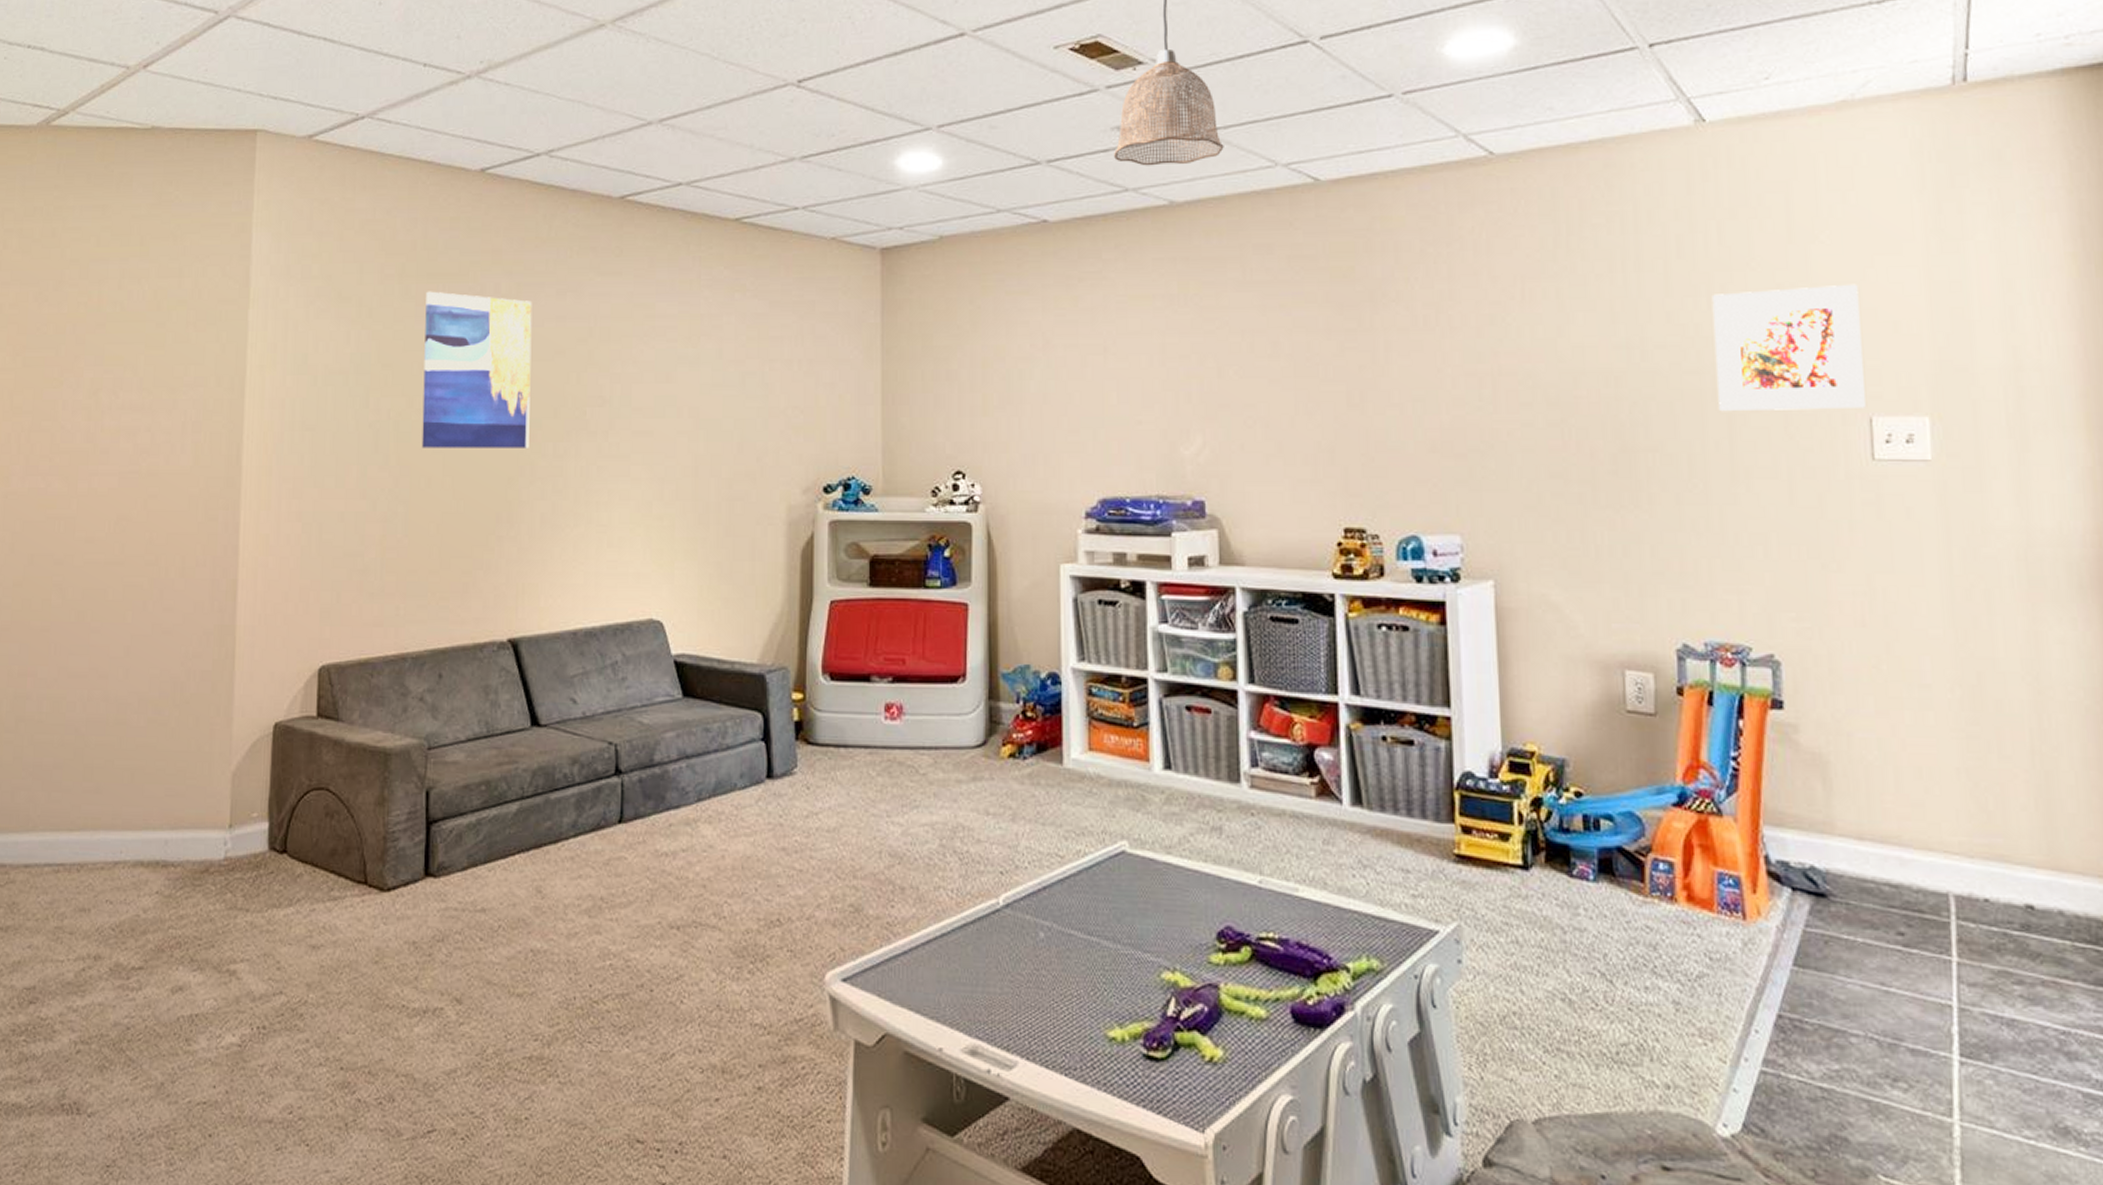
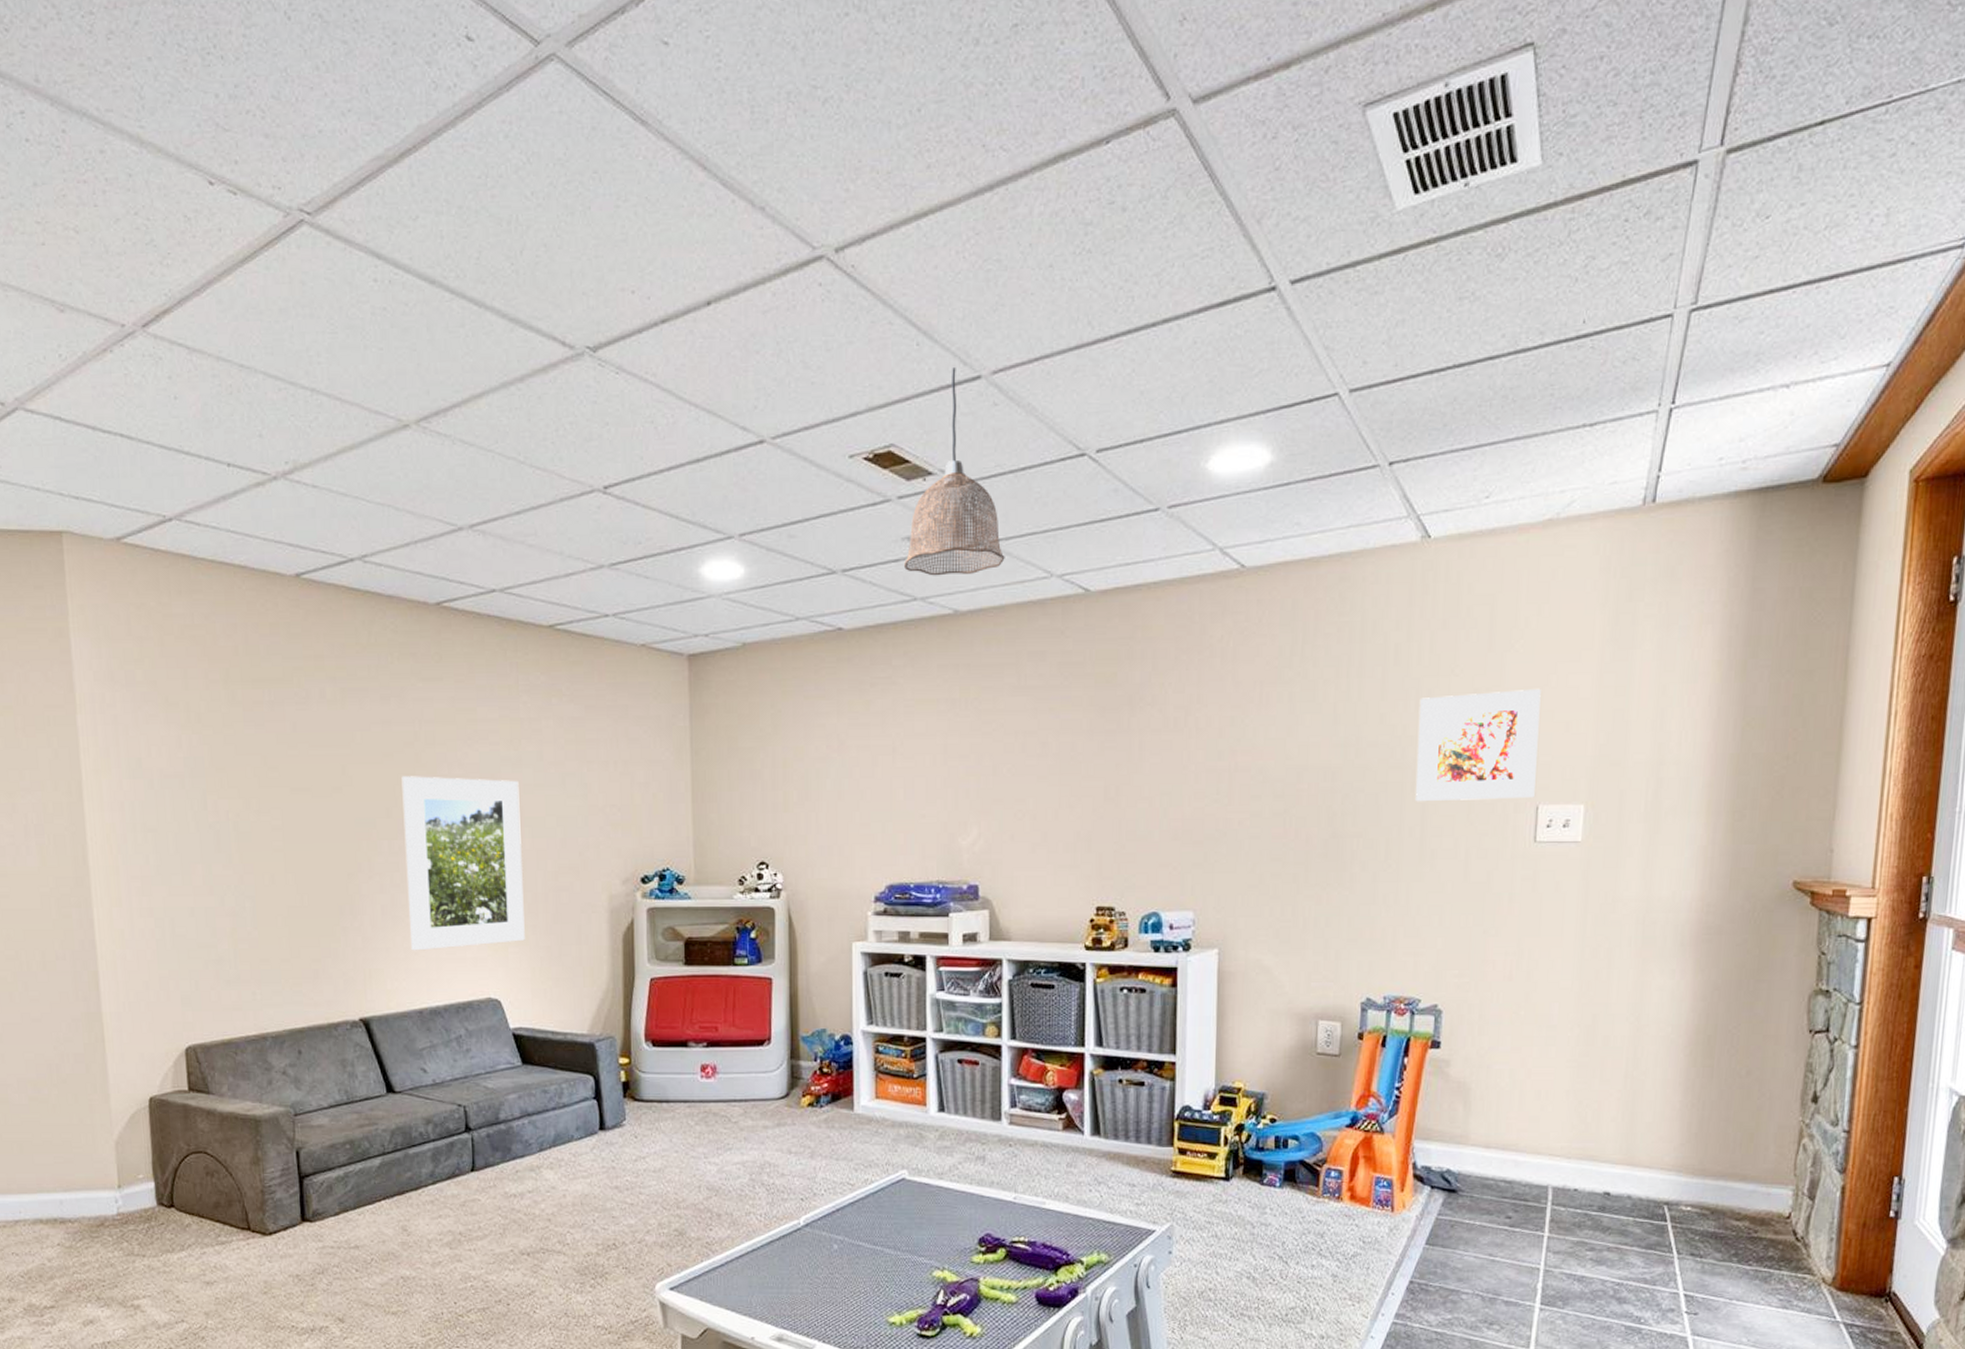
wall art: present [421,291,532,448] -> none [252,696,365,847]
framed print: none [569,374,695,564] -> present [401,776,525,951]

